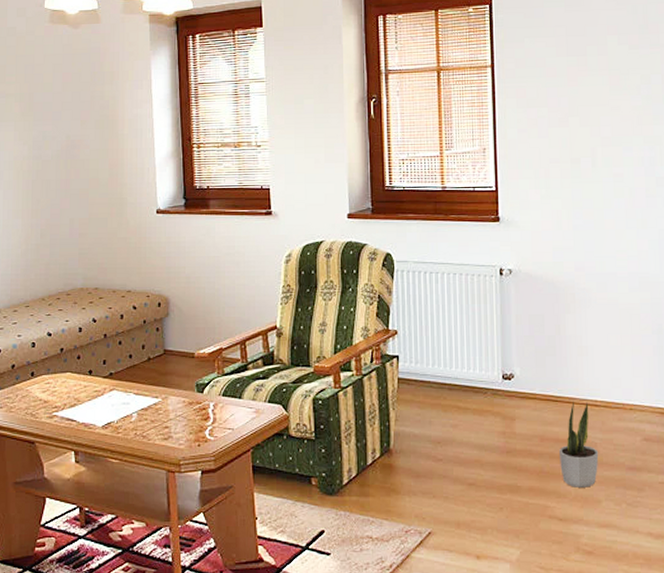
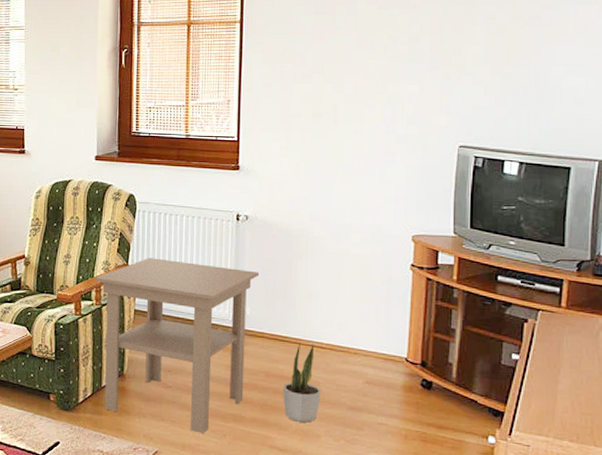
side table: none [353,320,528,509] -> present [94,258,260,434]

